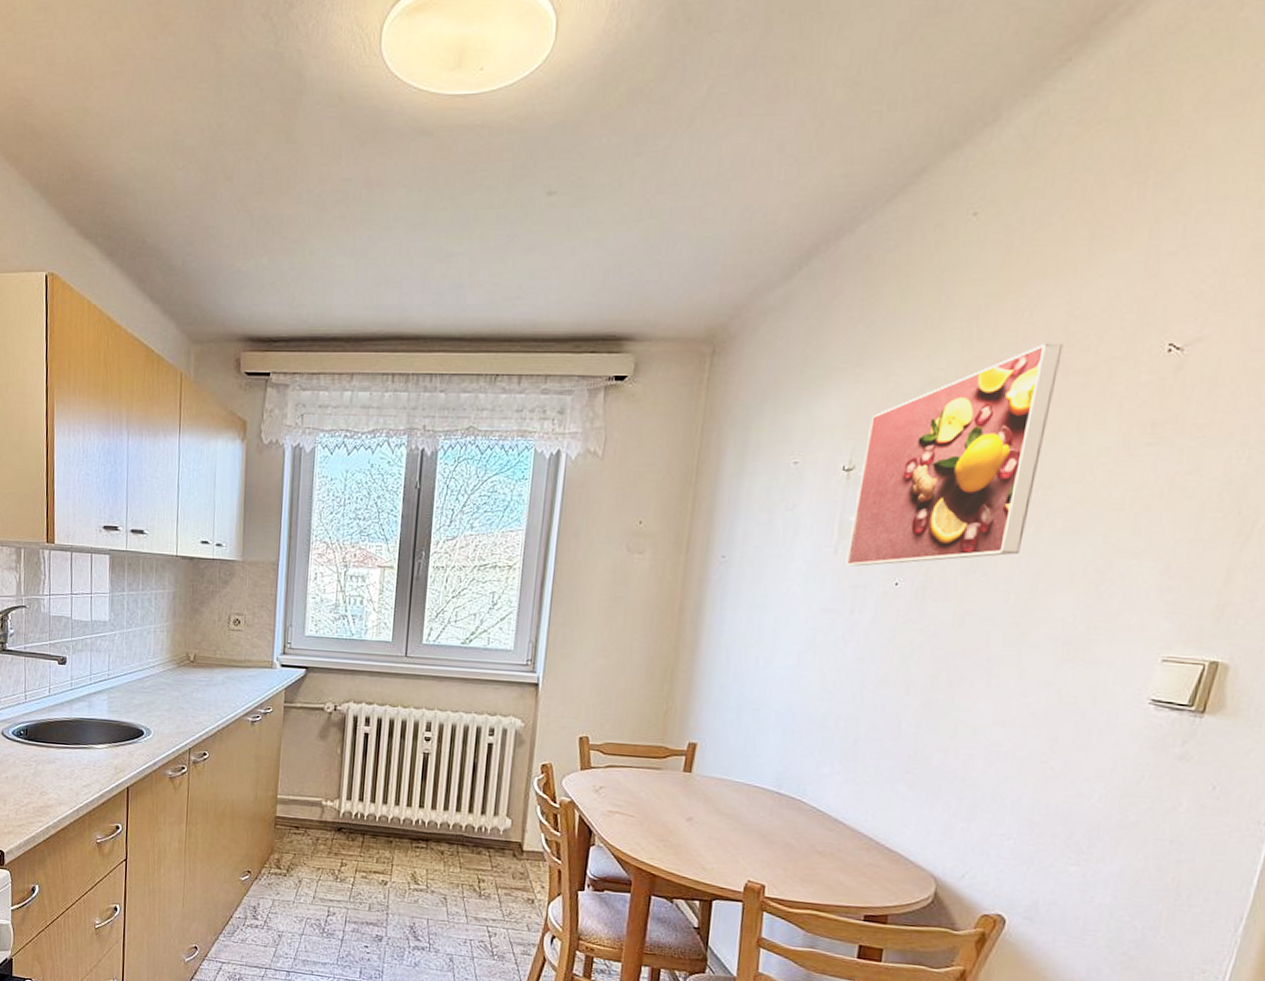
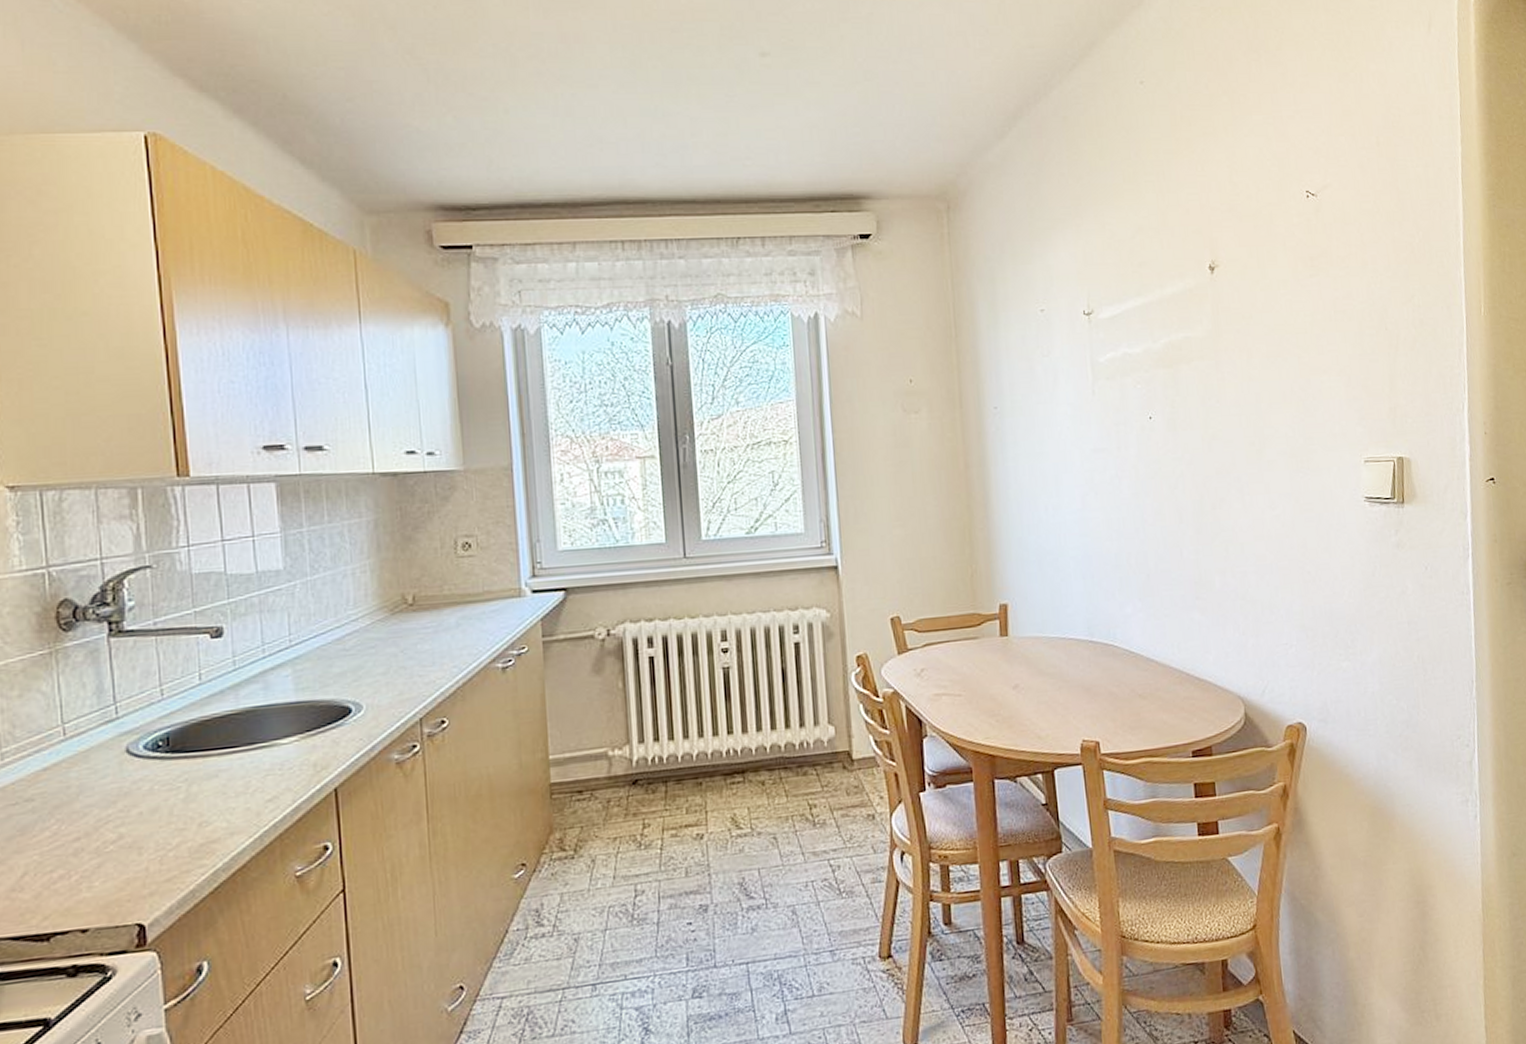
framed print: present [846,343,1064,567] -> none [1097,192,1240,405]

